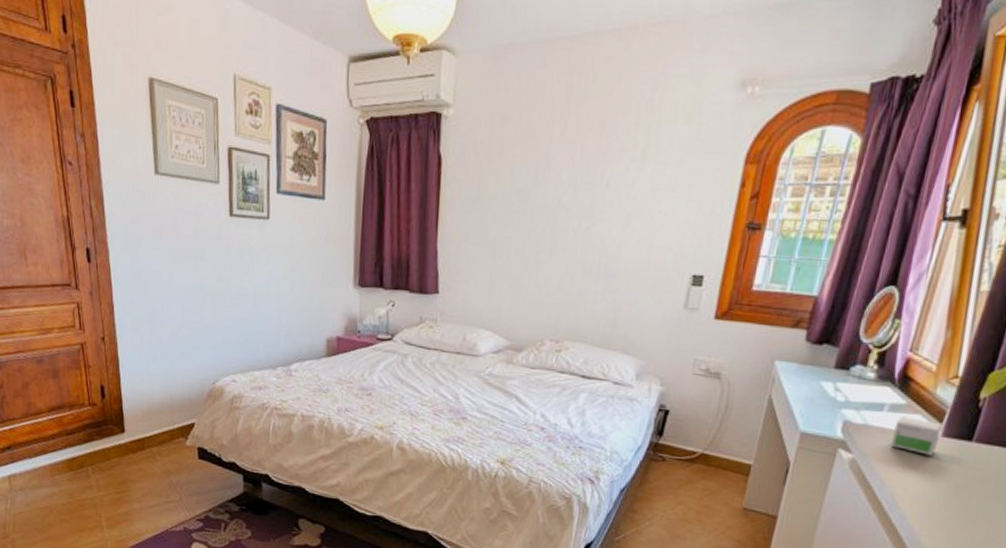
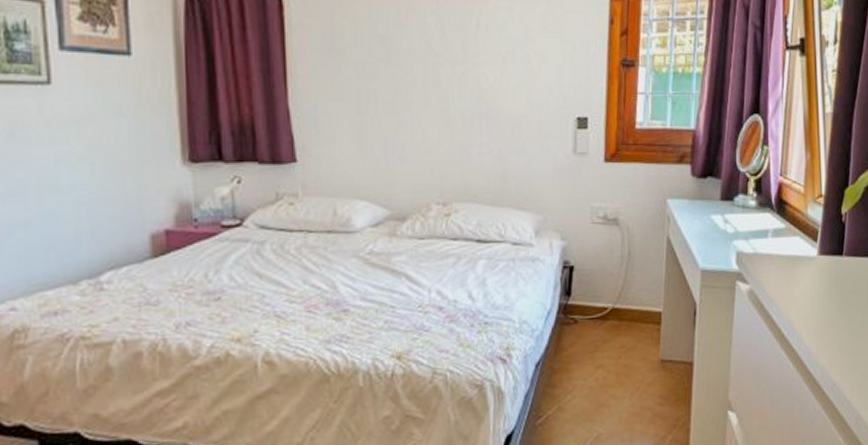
small box: present [890,416,943,455] -> none [779,240,818,275]

